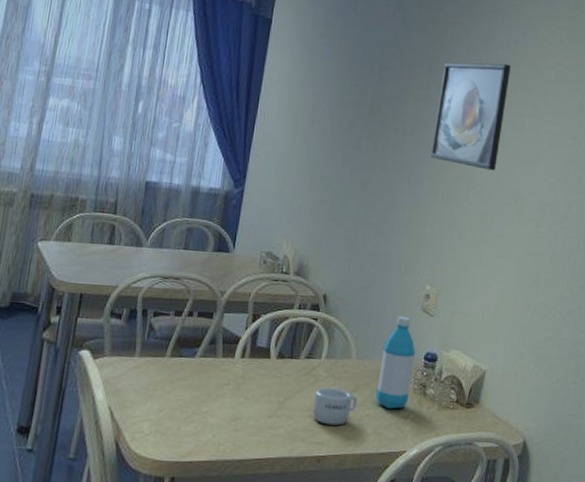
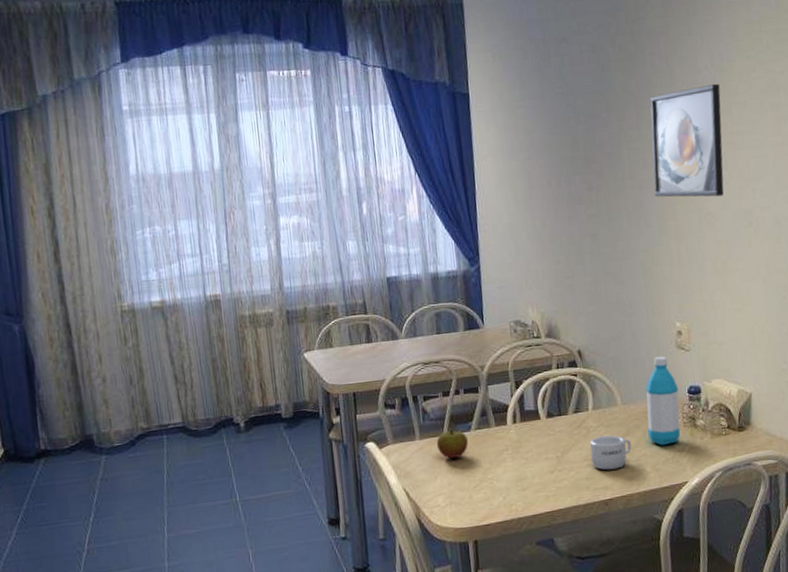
apple: none [155,352,190,383] -> present [436,429,468,458]

